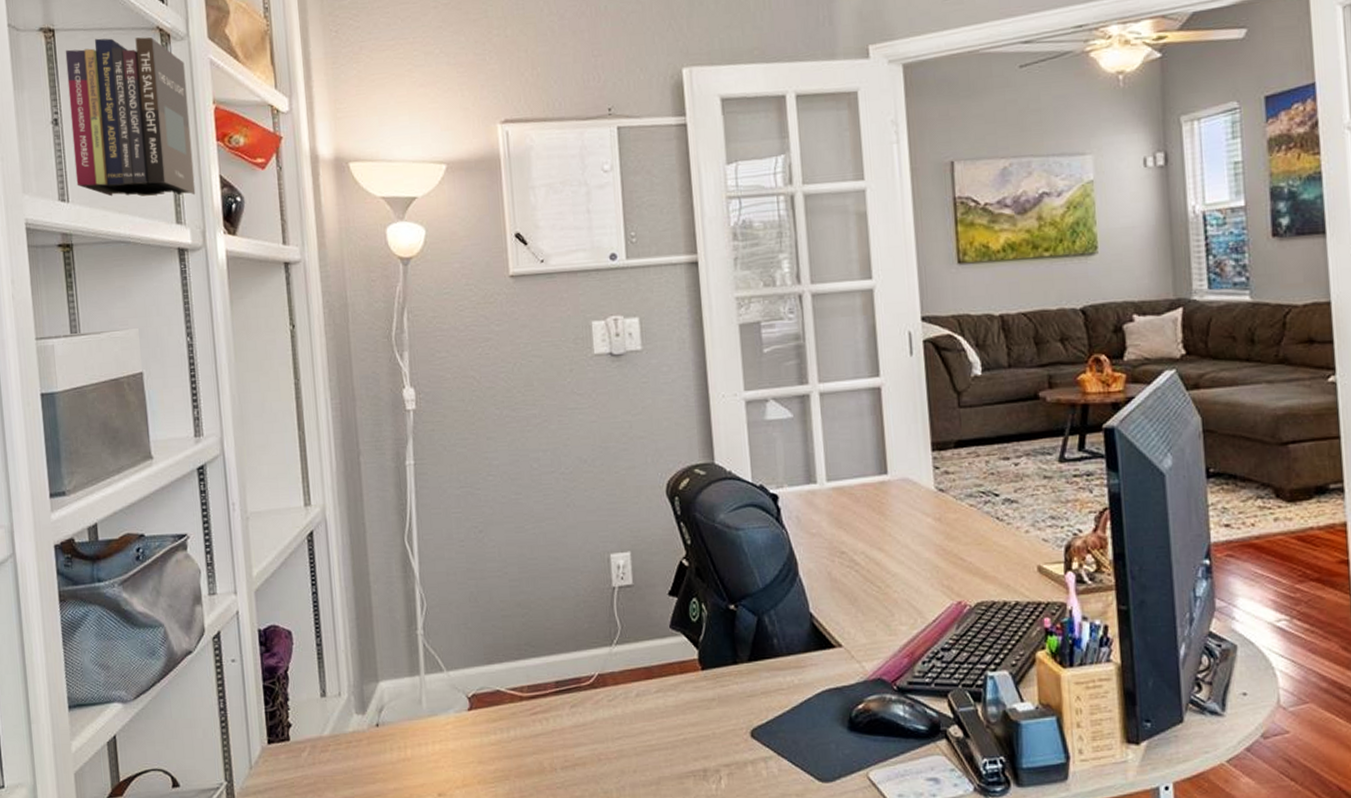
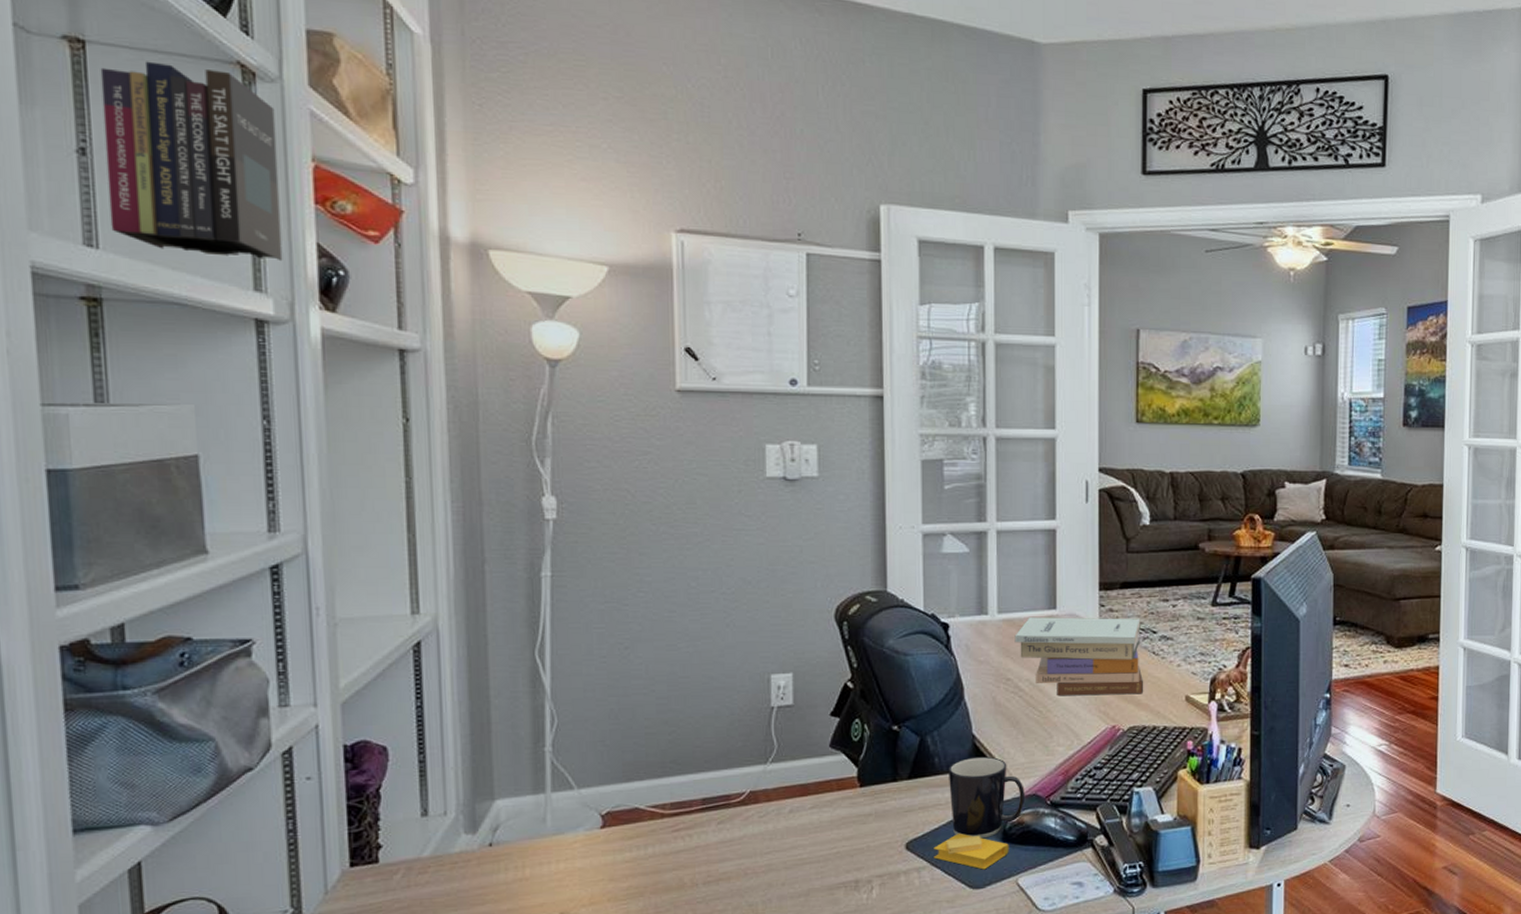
sticky notes: none [779,721,857,761] -> present [933,834,1009,870]
mug: none [788,637,870,727] -> present [949,756,1025,839]
books: none [846,480,990,570] -> present [1014,617,1144,696]

